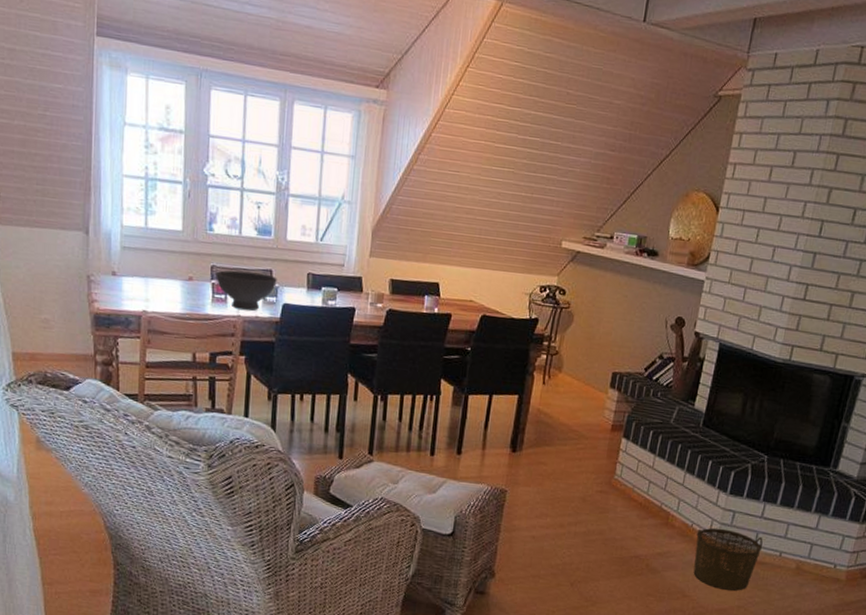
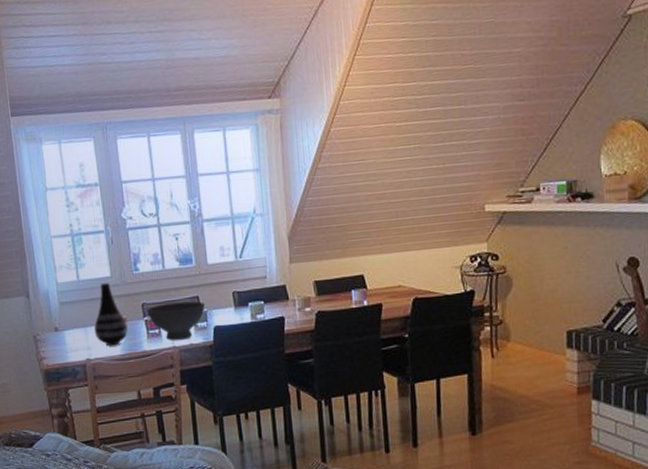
vase: none [155,235,193,302] -> present [94,282,129,345]

